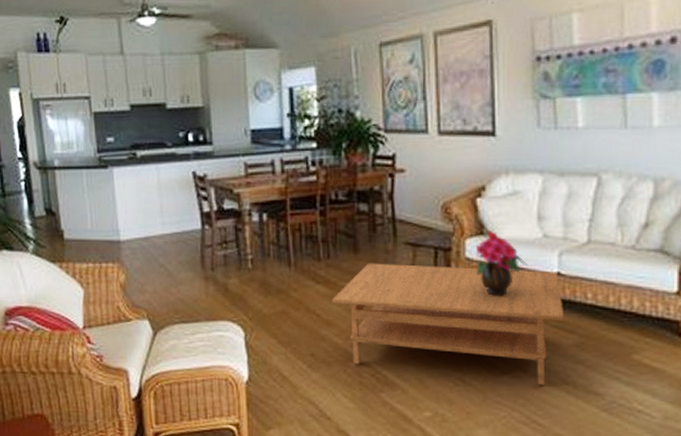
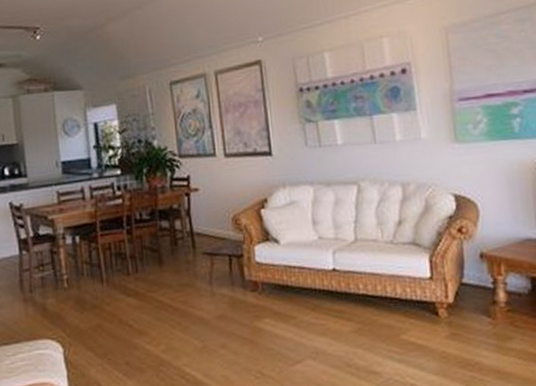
coffee table: present [331,263,565,386] -> none [141,268,343,371]
potted flower: present [475,230,528,296] -> none [263,236,309,294]

